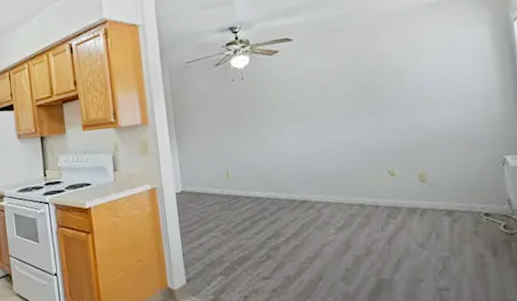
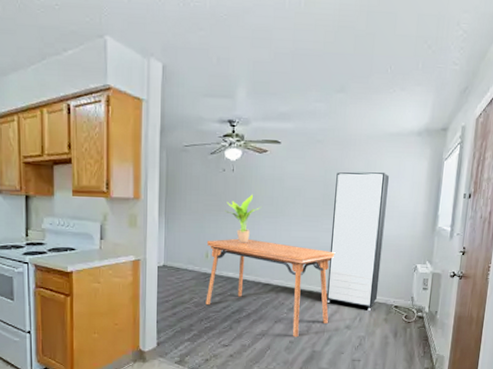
dining table: none [225,151,394,264] -> present [205,238,336,337]
potted plant: none [240,101,281,157] -> present [225,194,261,243]
storage cabinet: none [367,50,457,223] -> present [326,172,389,311]

